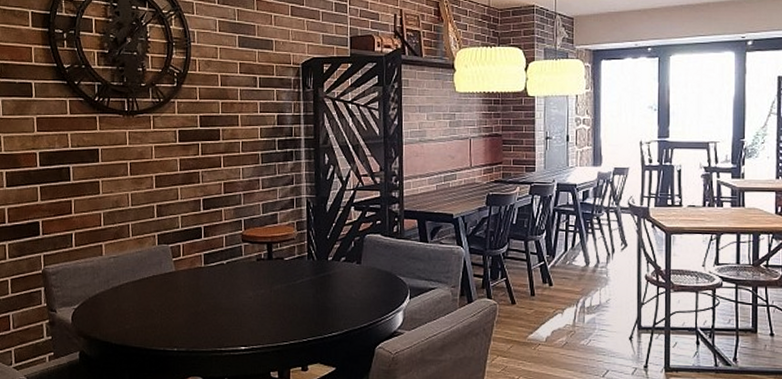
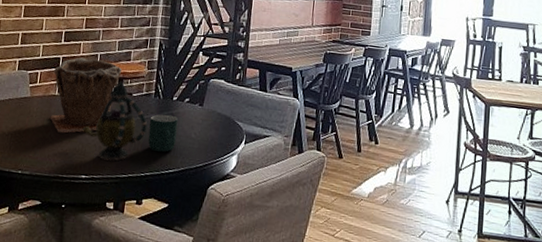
plant pot: none [197,225,269,306] -> present [50,58,122,134]
teapot: none [235,246,304,329] -> present [82,81,148,161]
mug: none [305,276,336,316] -> present [148,114,179,152]

